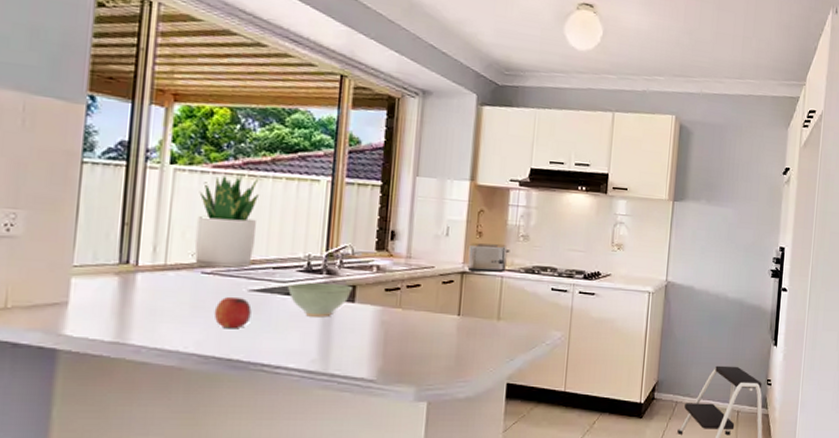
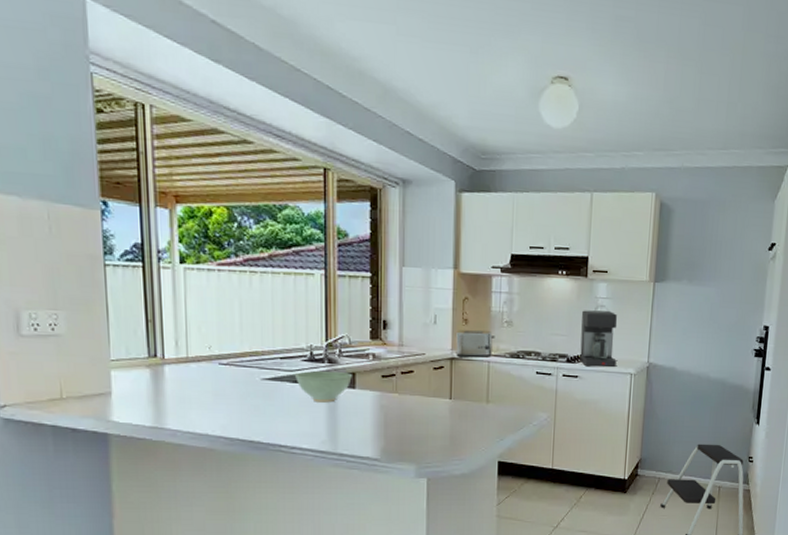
planter: present [194,174,260,268] -> none [208,271,262,359]
fruit: present [213,296,252,328] -> none [233,385,266,413]
coffee maker: none [597,226,636,285] -> present [580,310,617,368]

